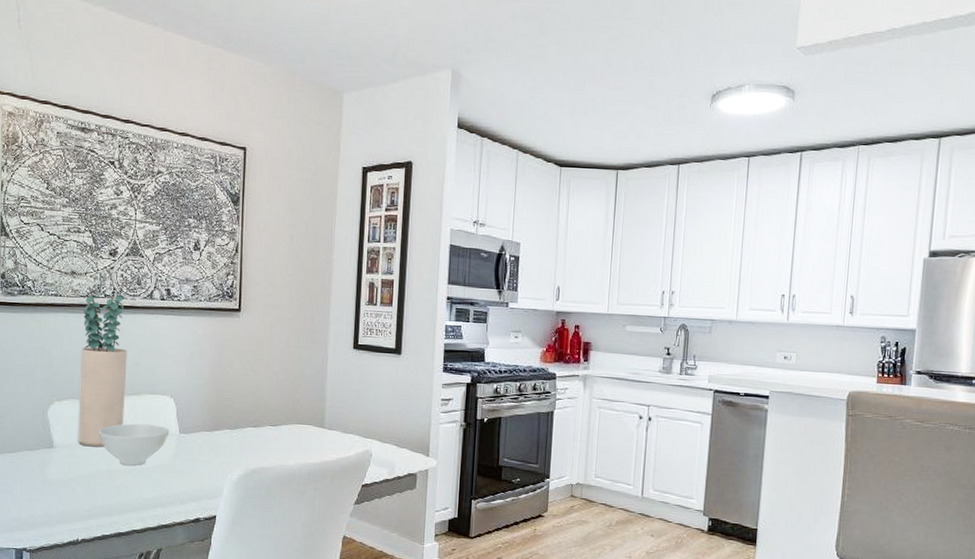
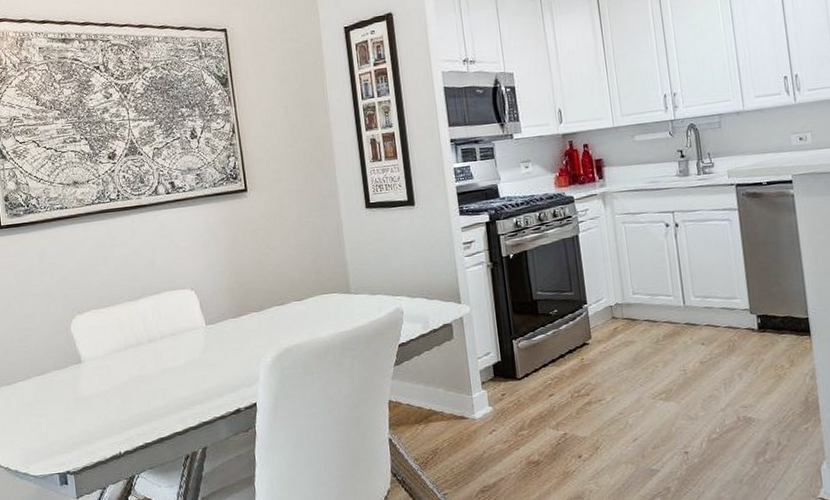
vase: present [77,282,128,447] -> none [91,183,149,356]
bowl: present [98,423,170,466] -> none [124,321,196,368]

